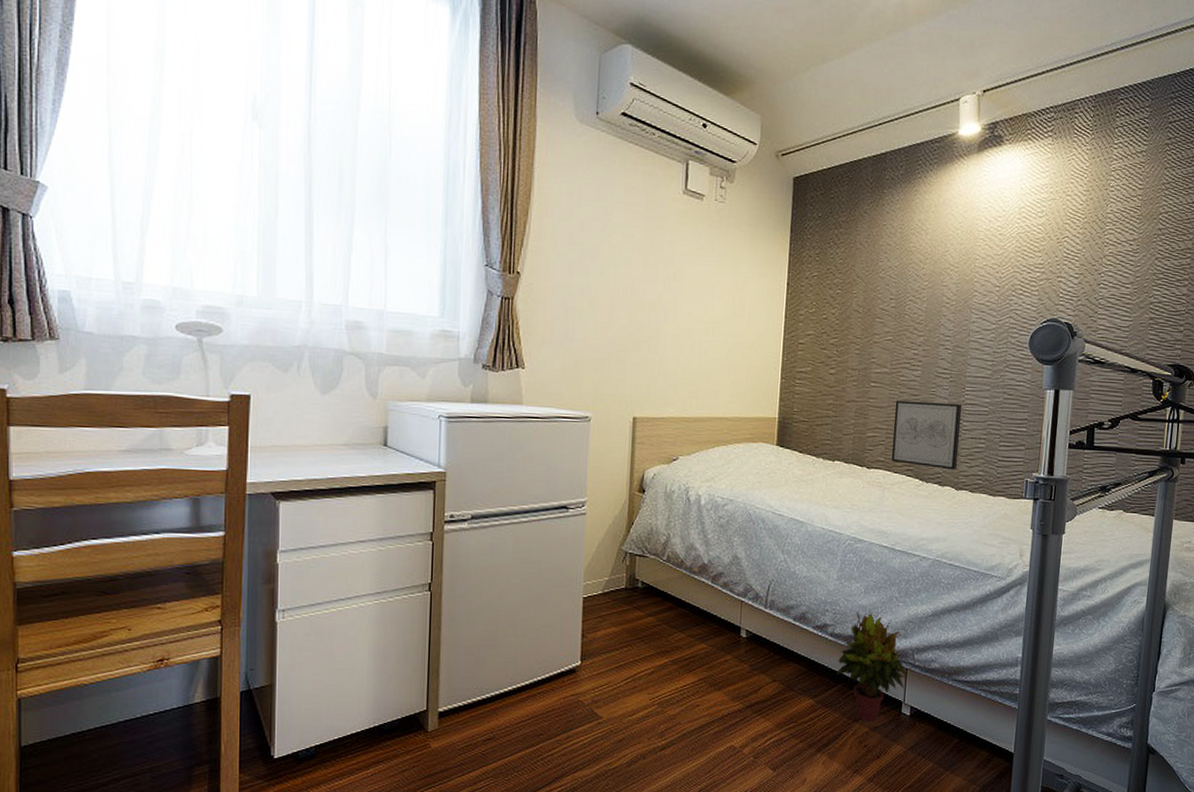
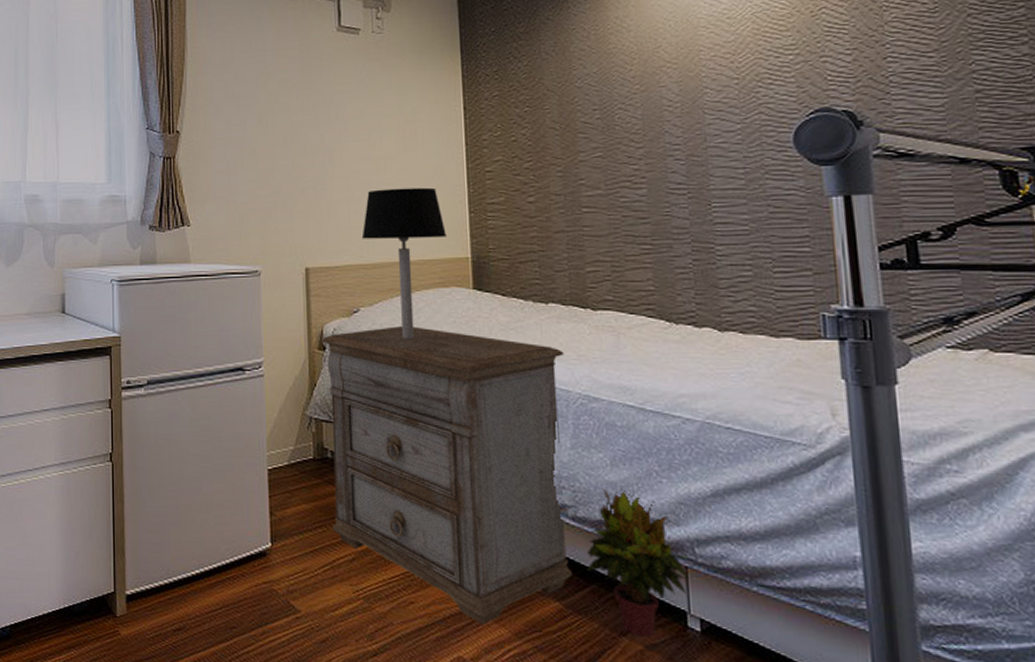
nightstand: none [637,474,842,720] -> present [322,326,572,625]
table lamp: none [686,350,760,487] -> present [361,187,446,340]
wall art: present [891,400,963,470] -> none [618,224,717,307]

